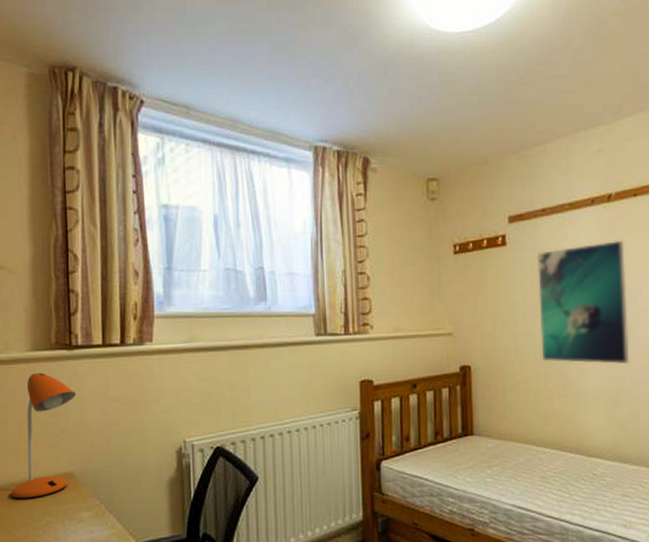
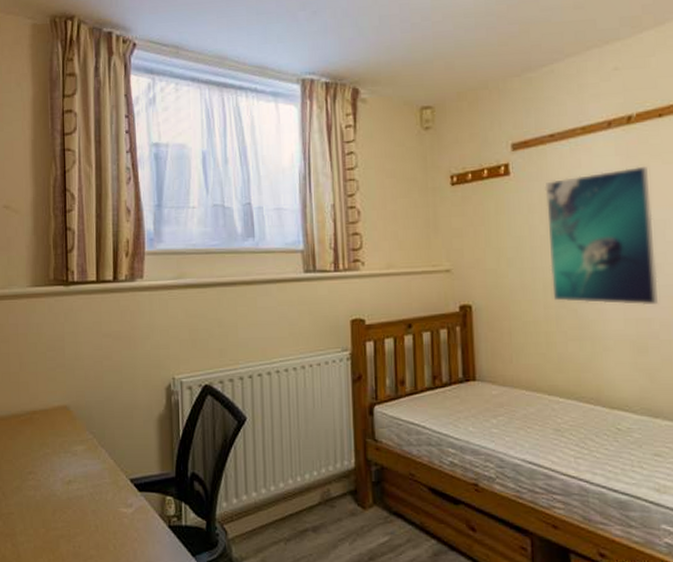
desk lamp: present [10,372,77,500] -> none [12,307,73,430]

